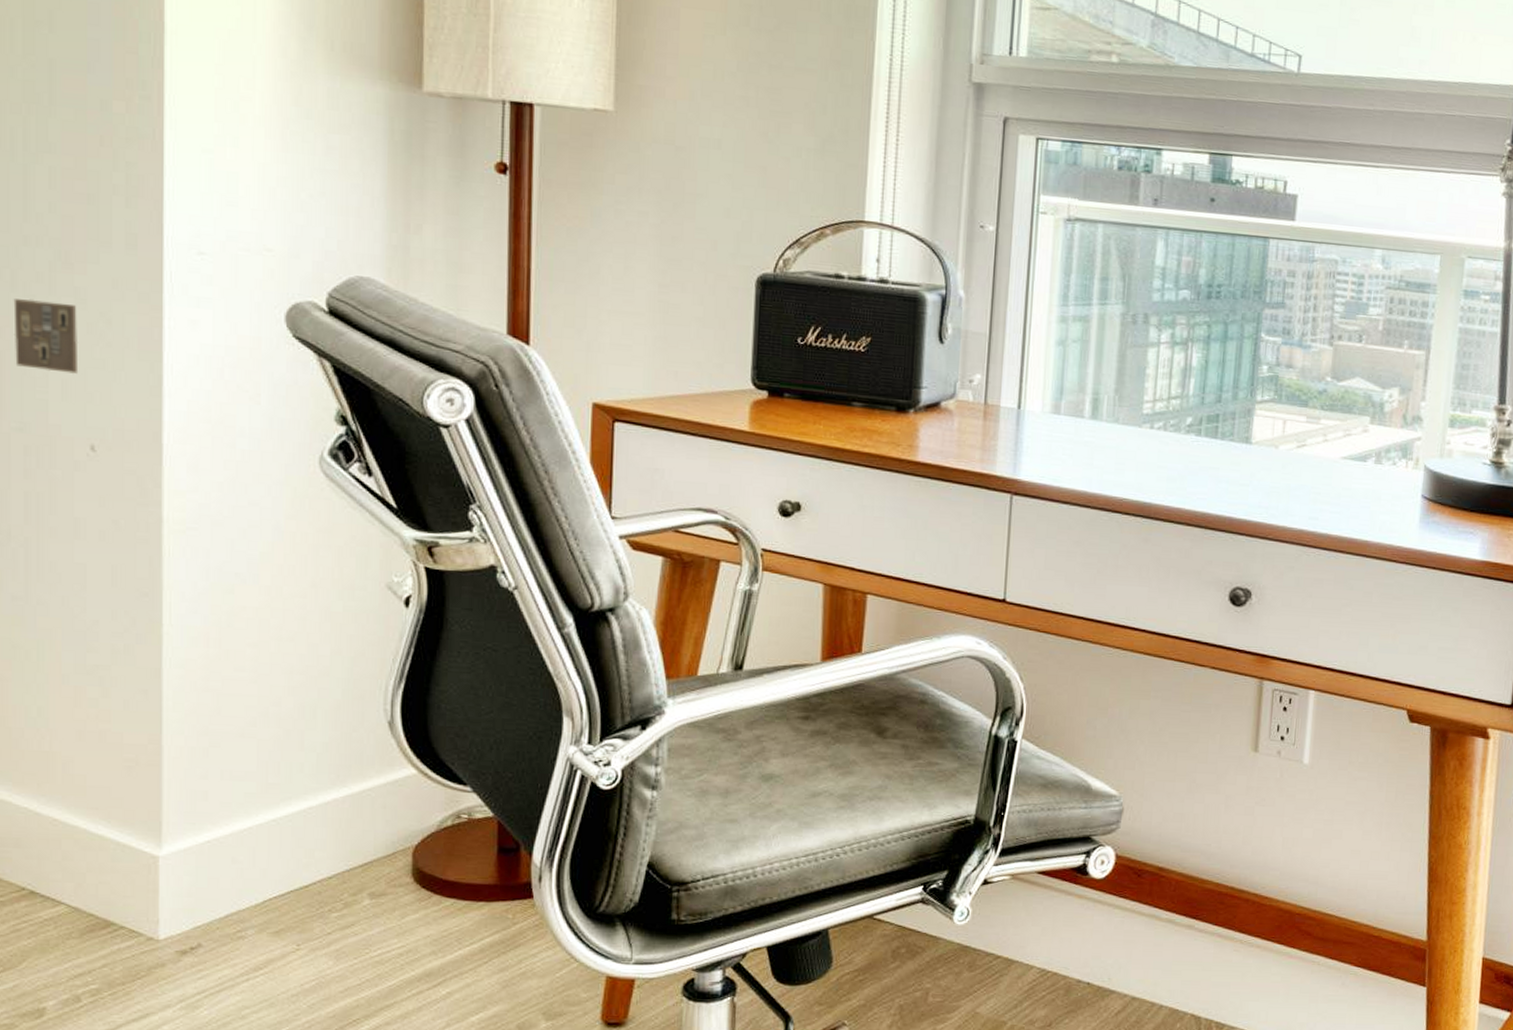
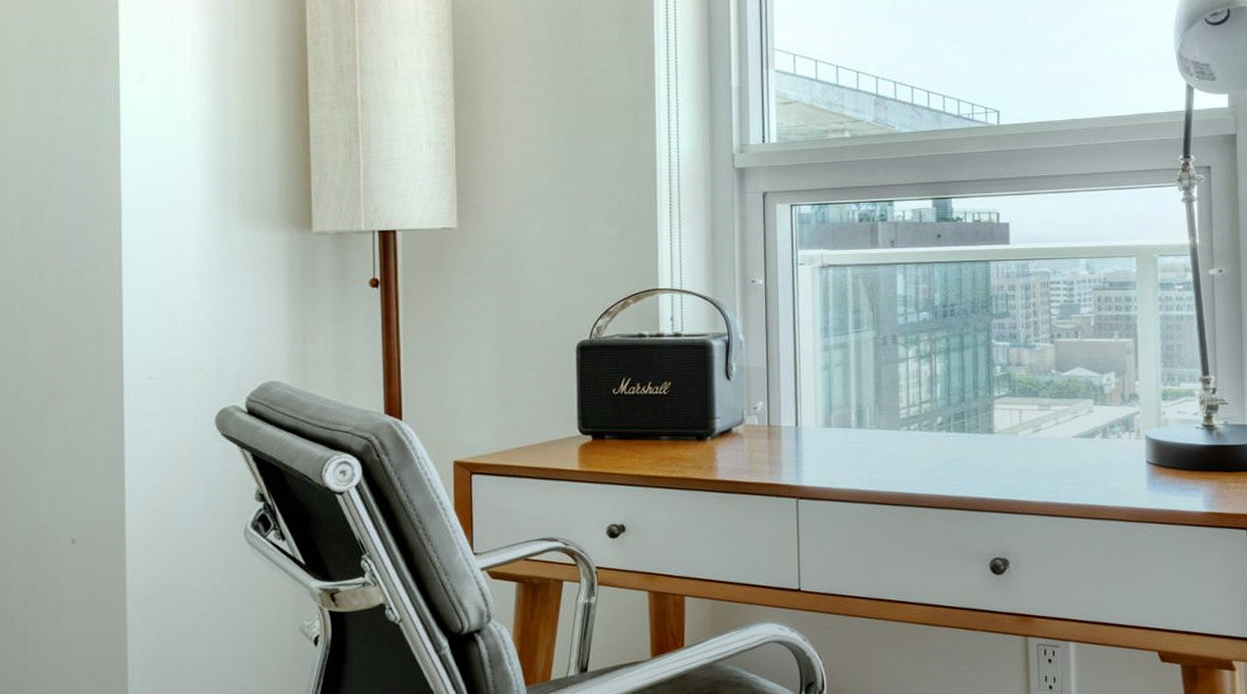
framed print: present [13,298,79,374] -> none [14,429,62,484]

